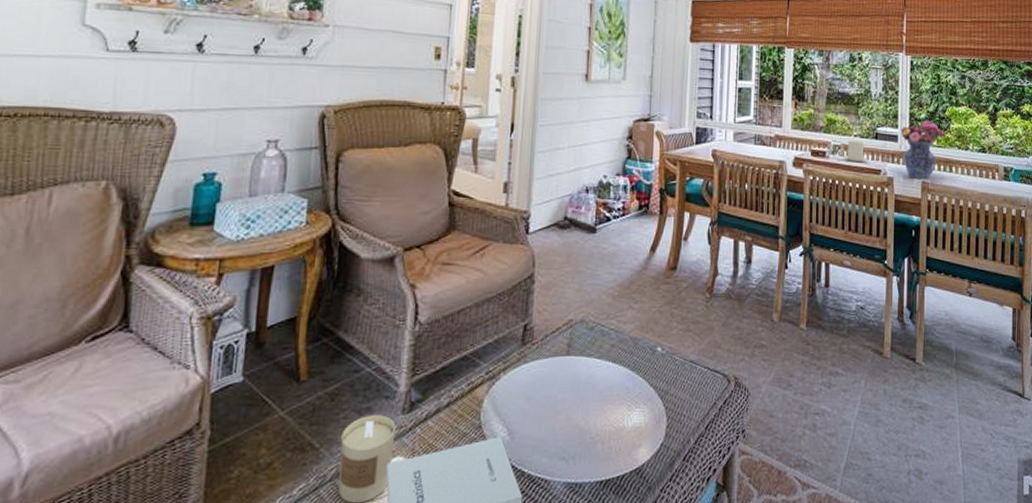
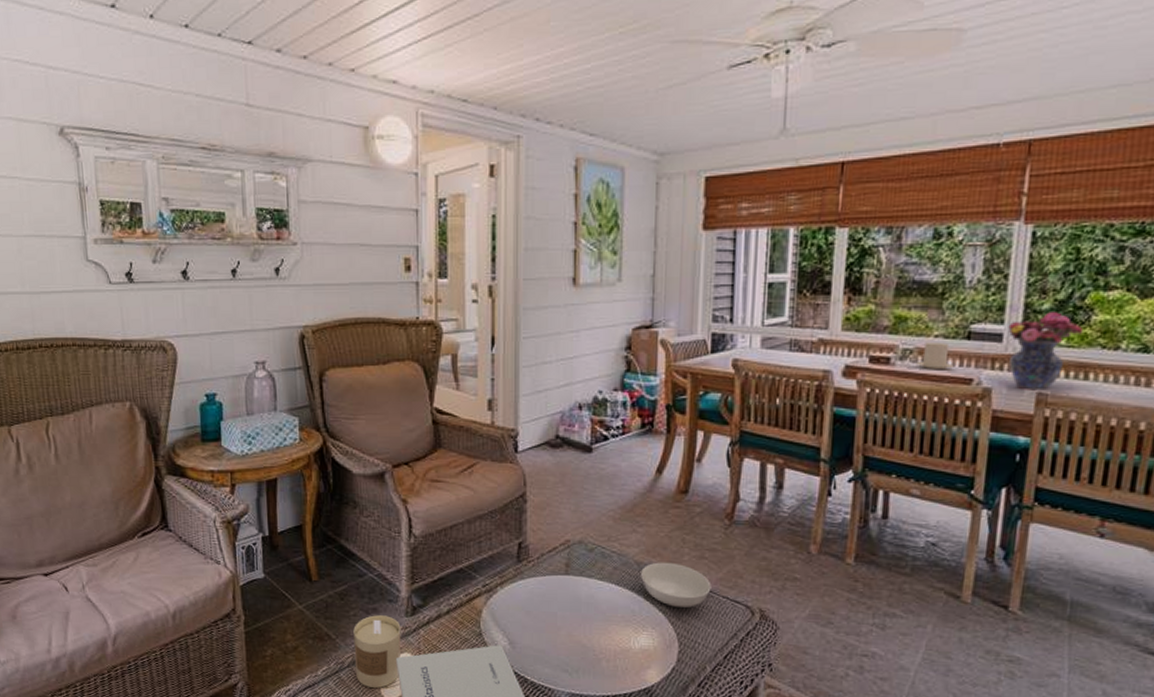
bowl: none [635,336,695,382] -> present [641,562,712,609]

